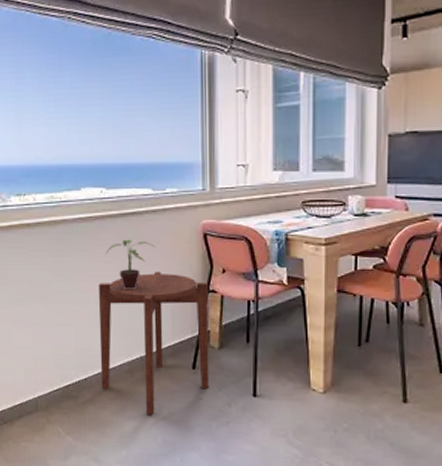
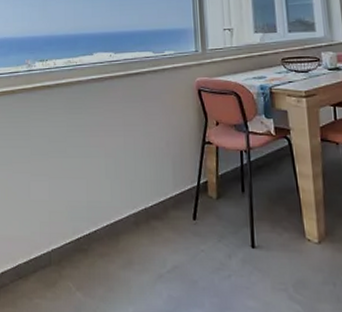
side table: present [98,271,209,415] -> none [107,125,210,268]
potted plant: present [106,239,157,290] -> none [114,96,158,143]

